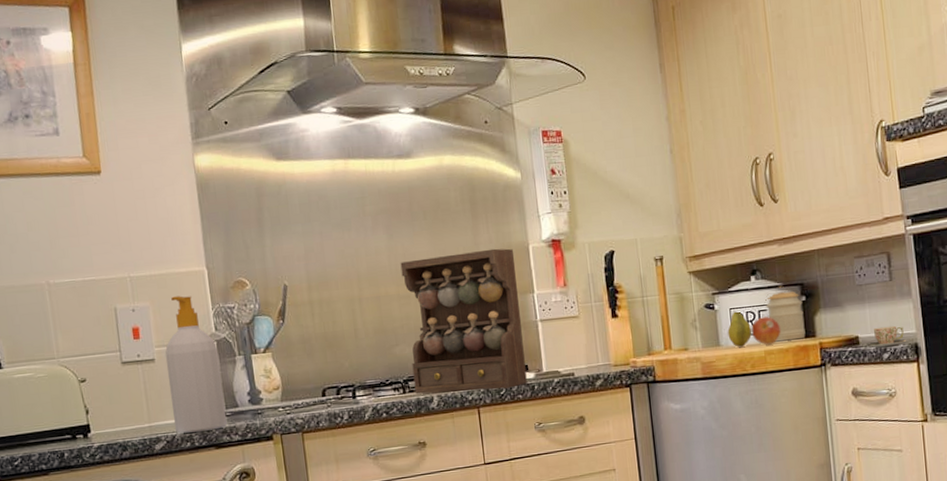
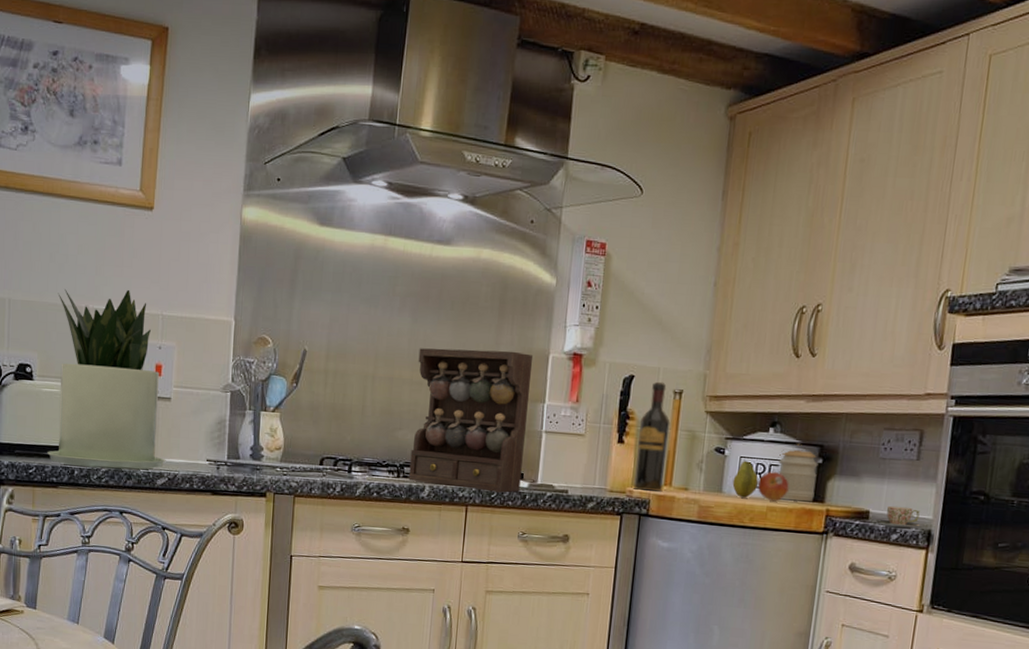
planter: none [13,257,161,449] -> present [46,288,166,470]
soap bottle: present [165,296,228,434] -> none [178,341,230,477]
wine bottle: none [629,251,664,359] -> present [634,381,671,492]

